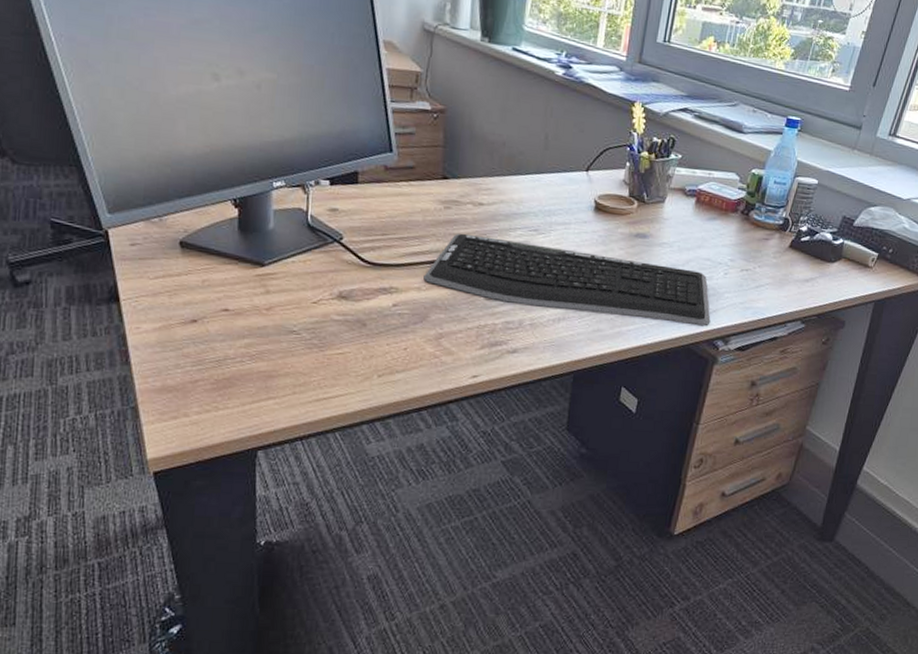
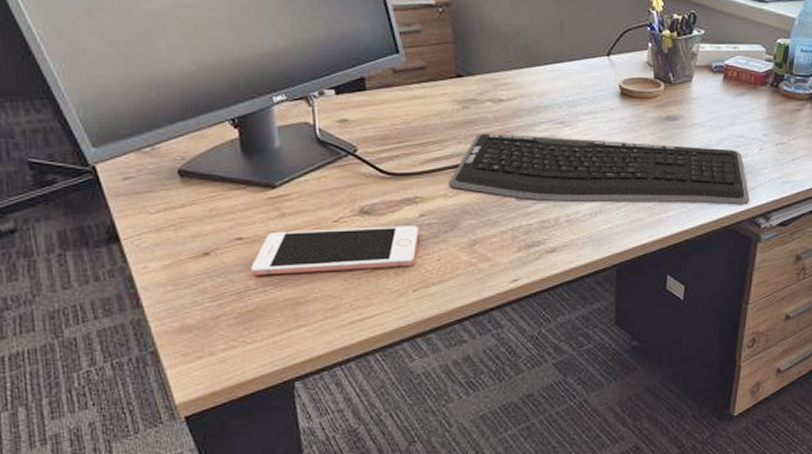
cell phone: none [232,307,390,353] -> present [251,226,419,276]

